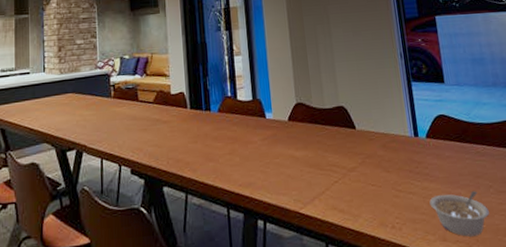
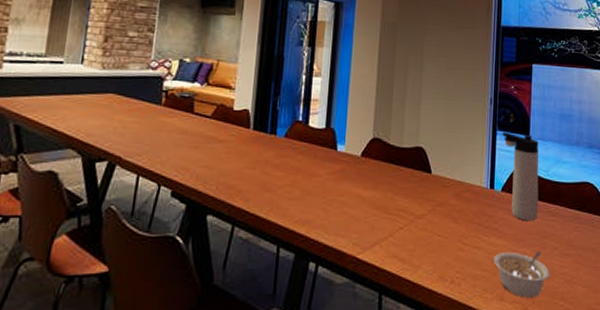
thermos bottle: none [417,82,467,164] -> present [502,132,539,221]

